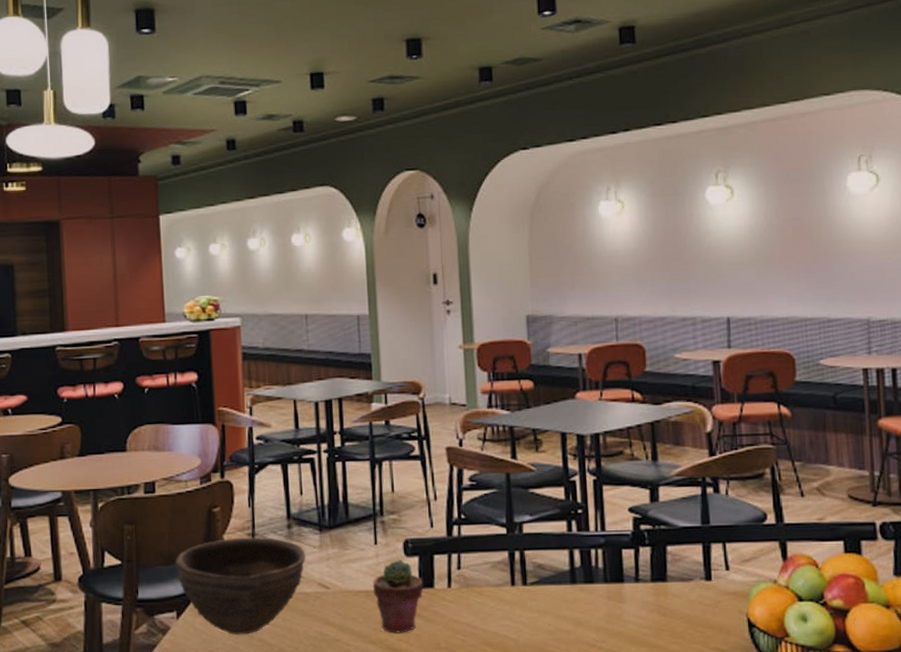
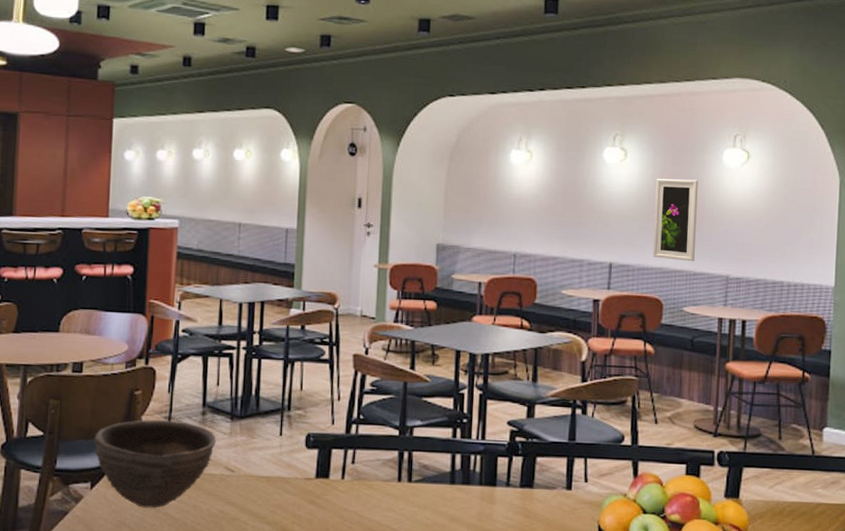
potted succulent: present [372,560,424,633] -> none [273,451,320,517]
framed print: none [771,212,827,307] -> present [652,178,698,262]

